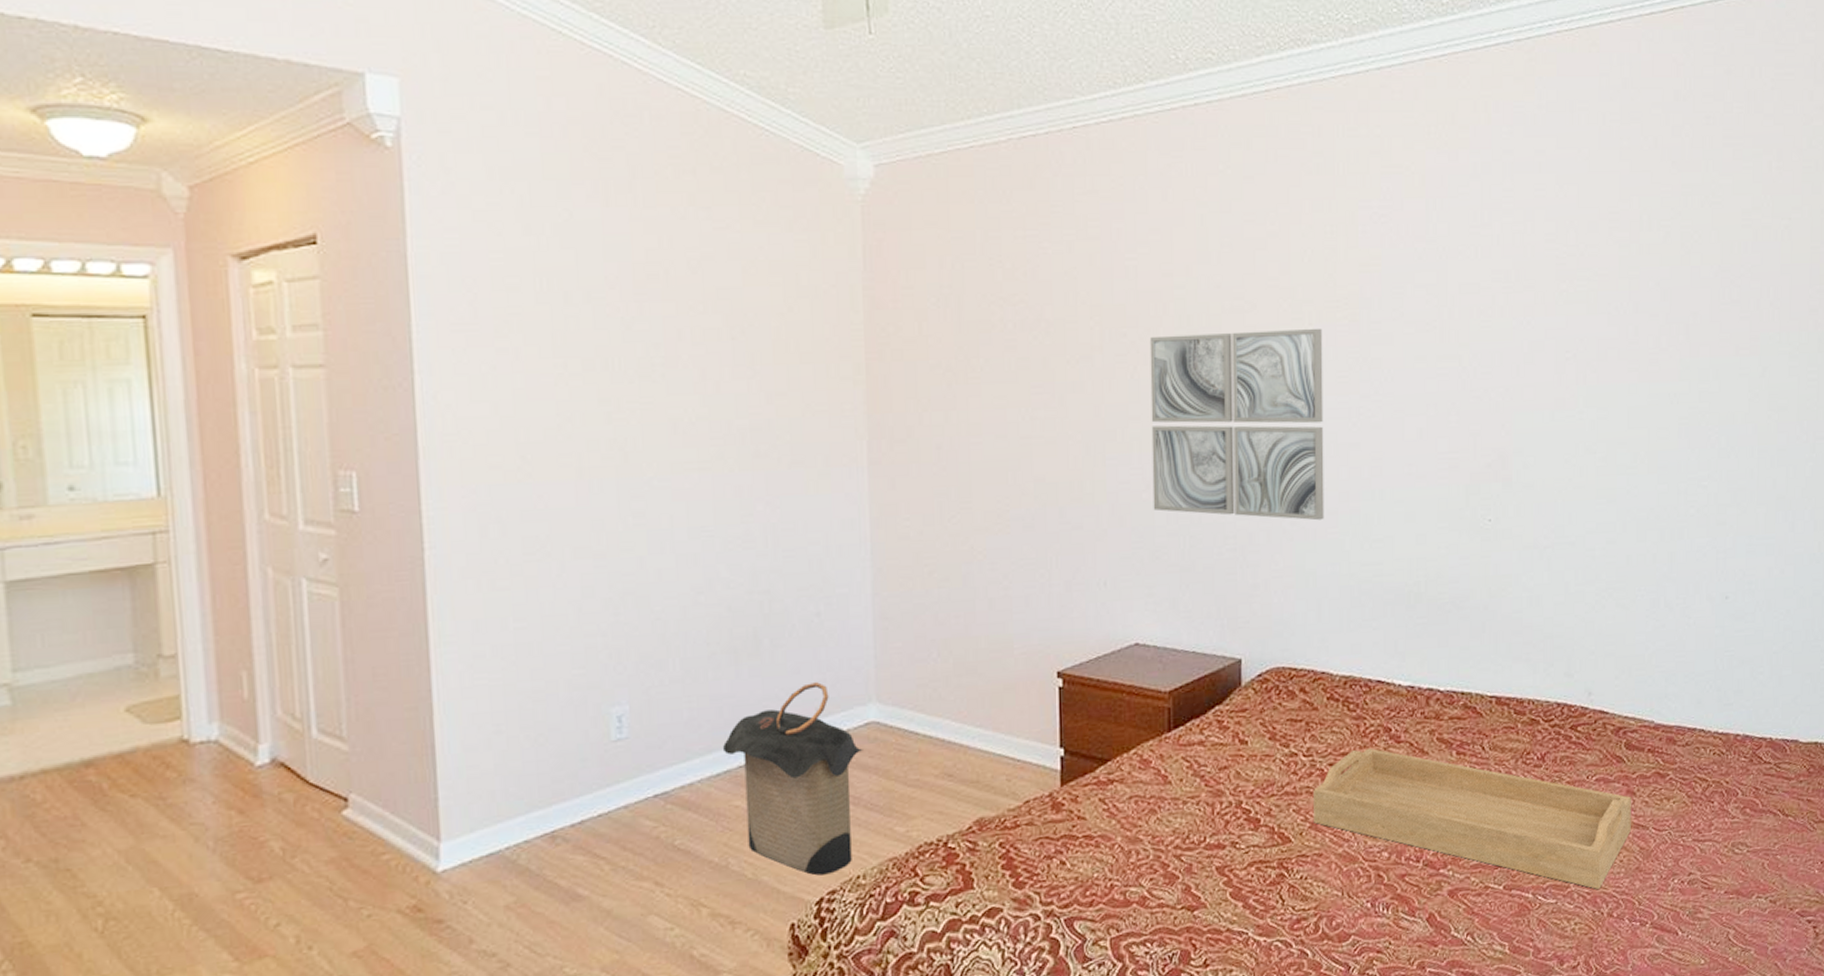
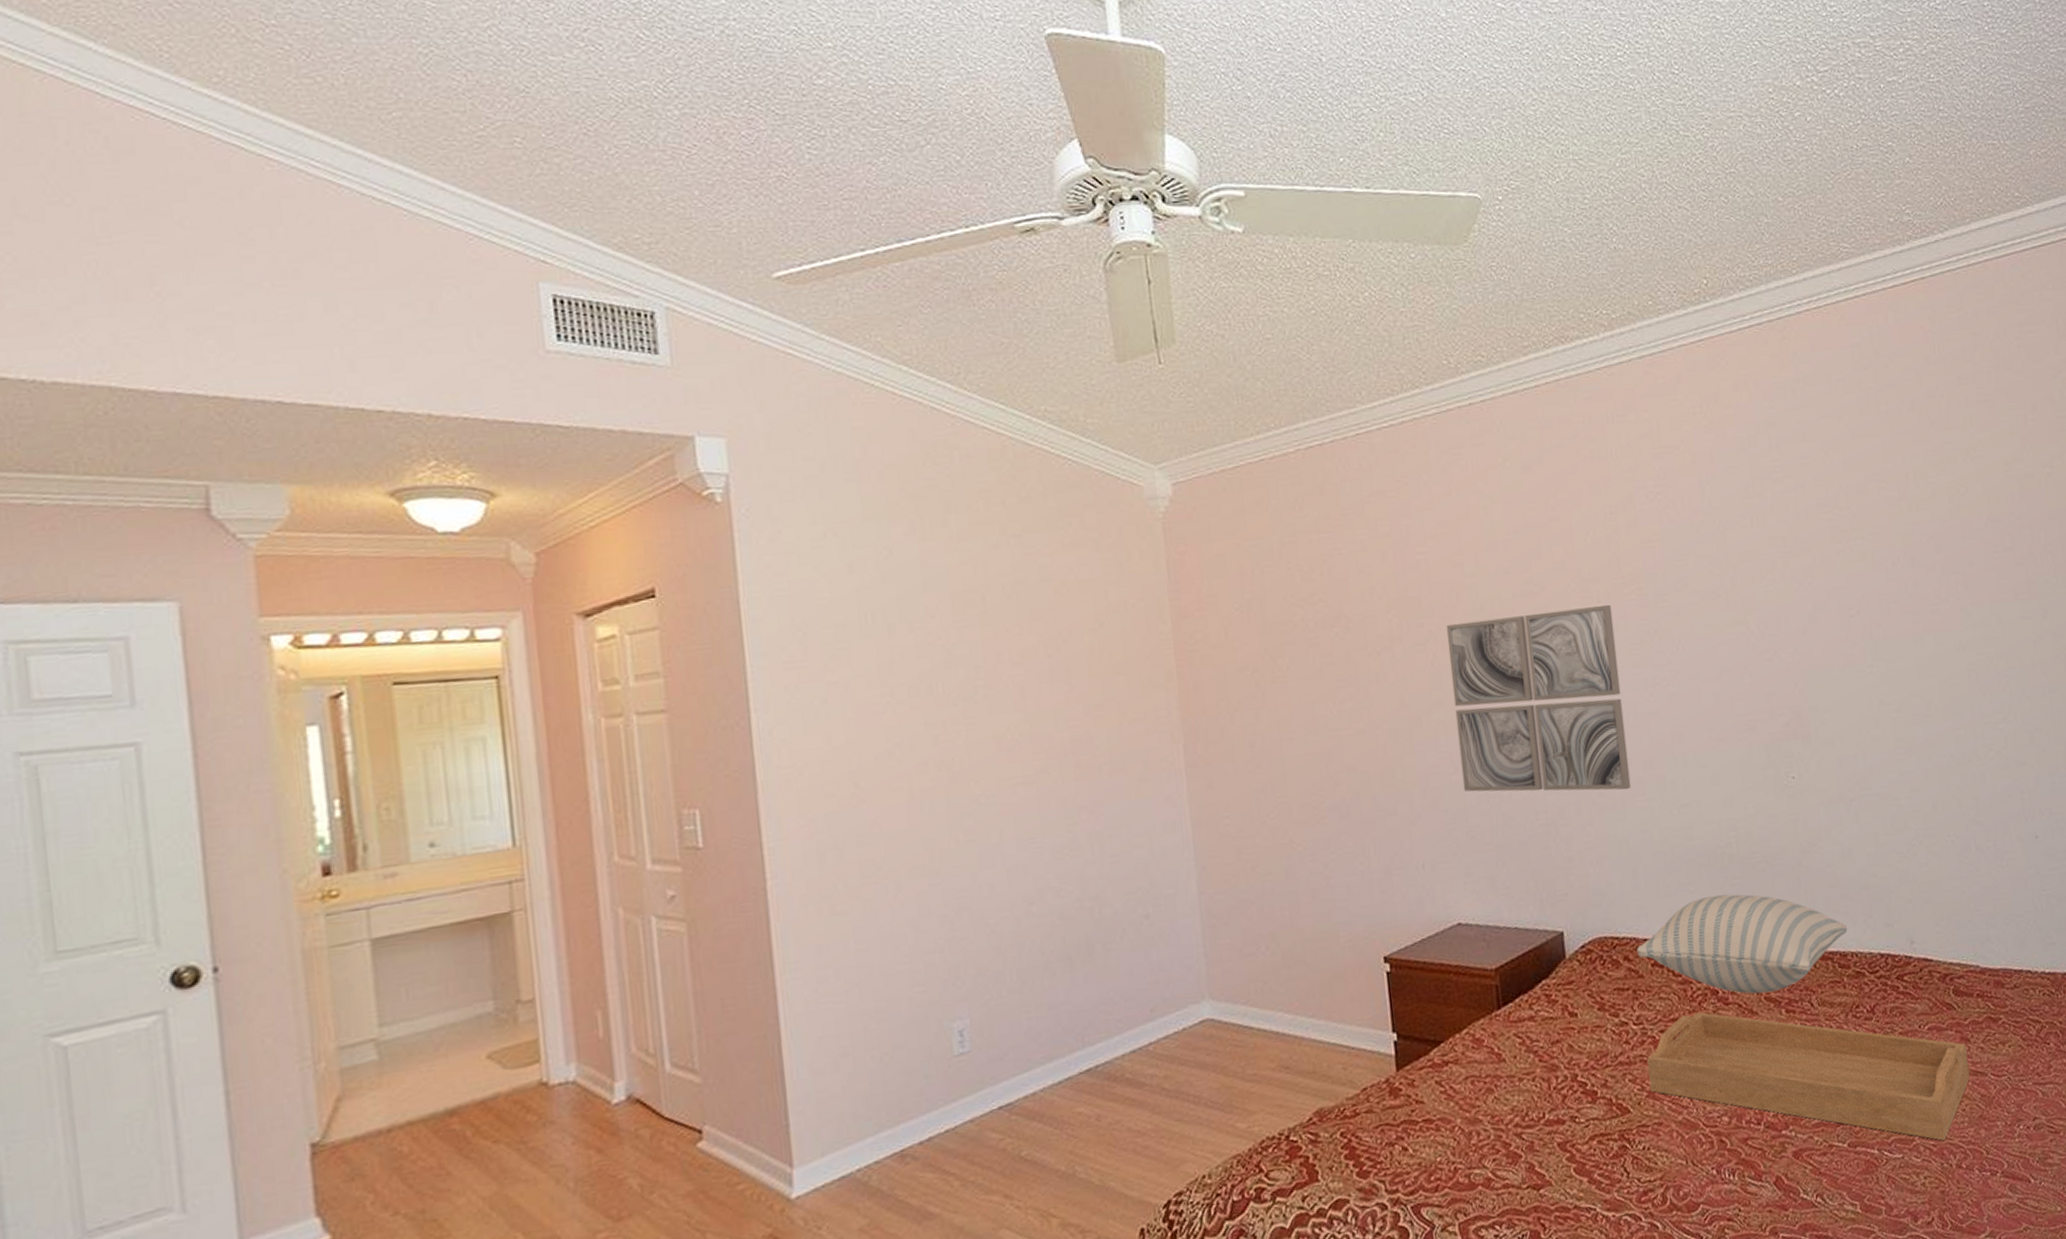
laundry hamper: present [723,682,863,875] -> none [1063,983,1200,1178]
pillow: none [1314,633,1528,734] -> present [1637,894,1848,994]

